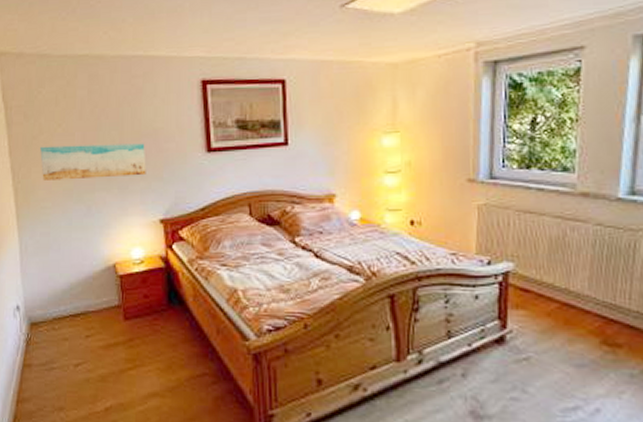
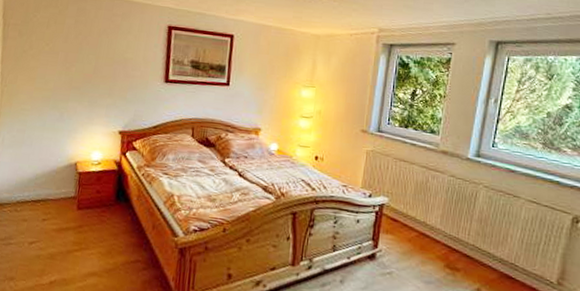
wall art: present [40,143,146,180] -> none [26,59,116,94]

